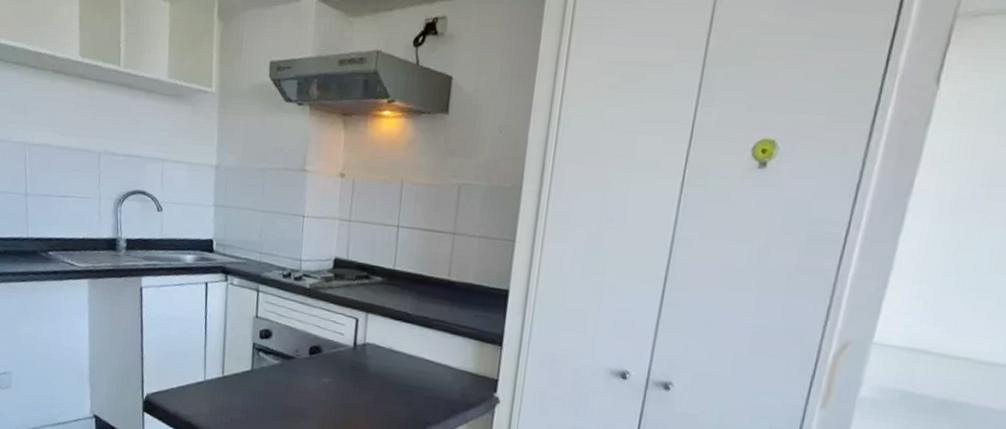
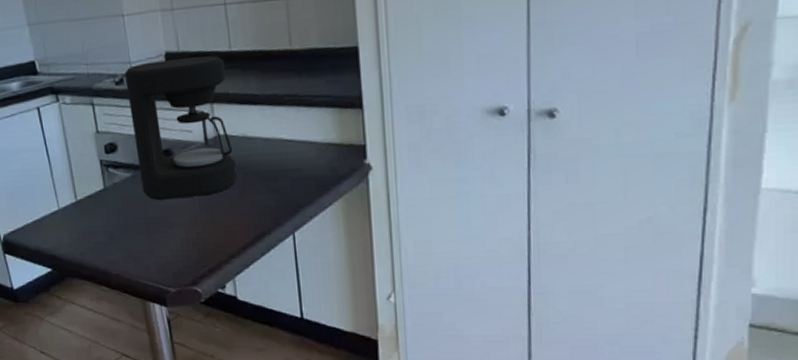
coffee maker: none [287,263,386,396] -> present [125,55,238,200]

